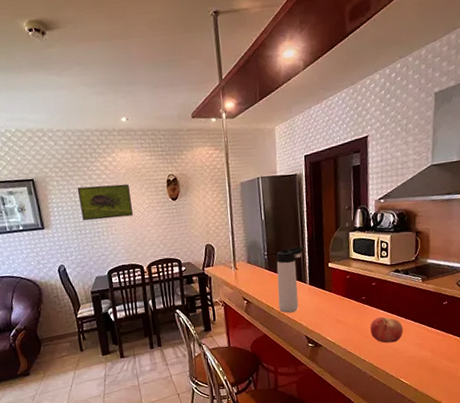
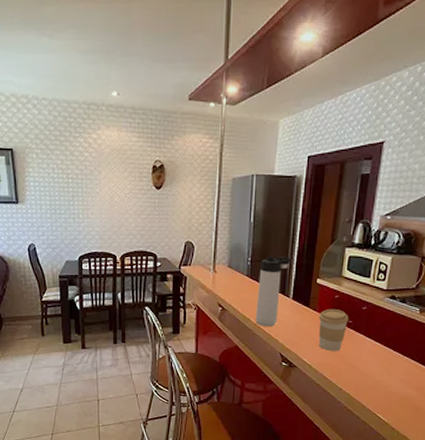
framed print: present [77,183,133,221] -> none [56,163,112,201]
coffee cup: none [335,288,362,327] -> present [318,309,349,351]
fruit: present [370,316,403,343] -> none [352,345,390,375]

